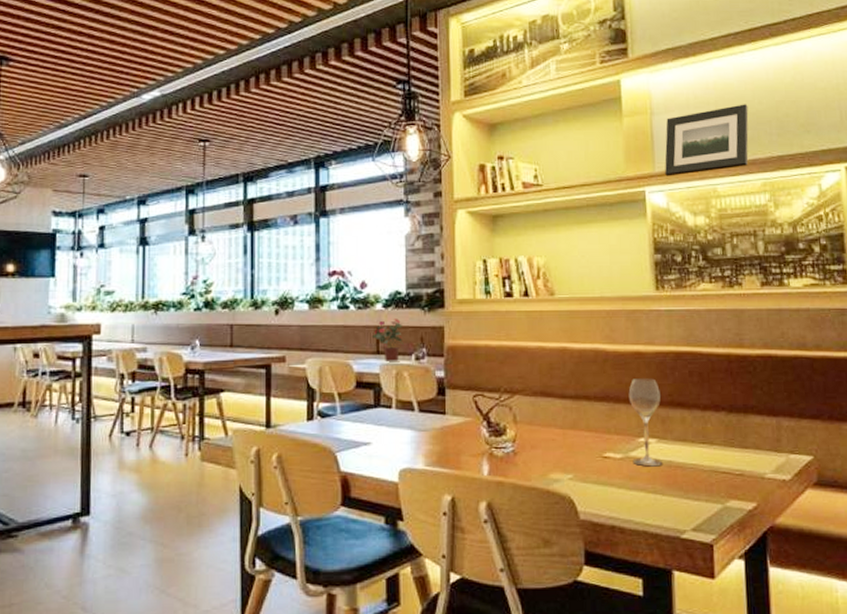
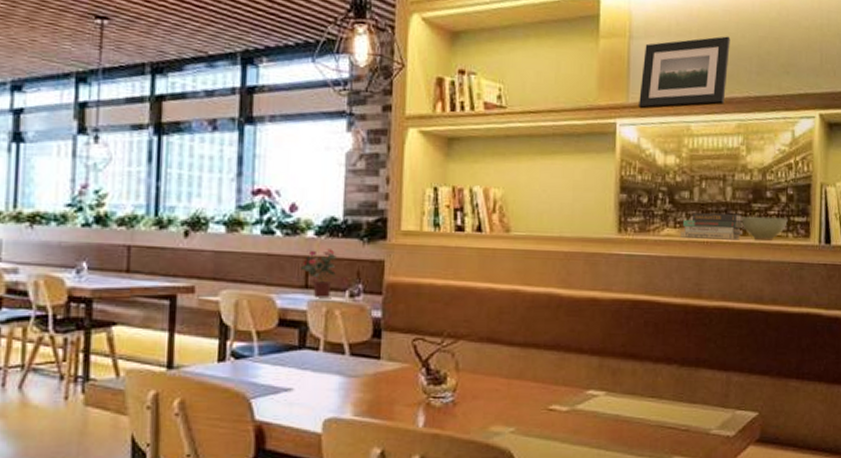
wineglass: present [628,378,662,467] -> none [579,327,615,421]
books: none [716,266,781,293] -> present [680,213,745,240]
bowl: none [775,267,824,291] -> present [740,216,788,242]

